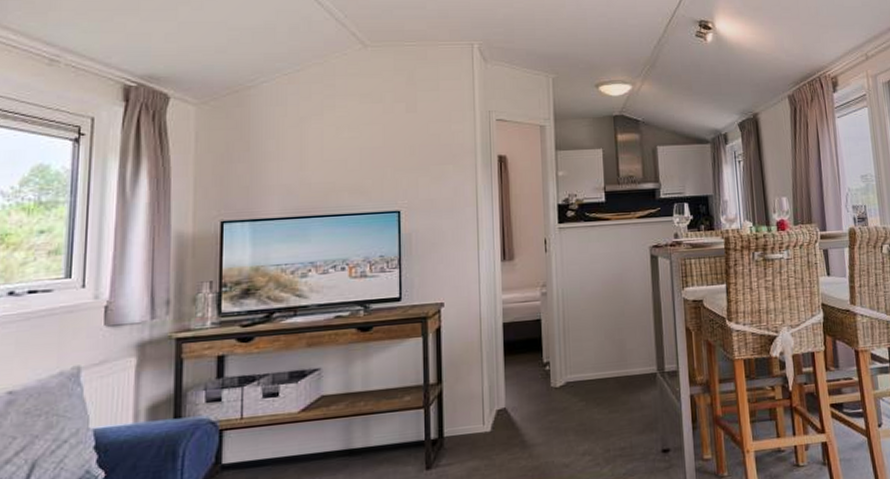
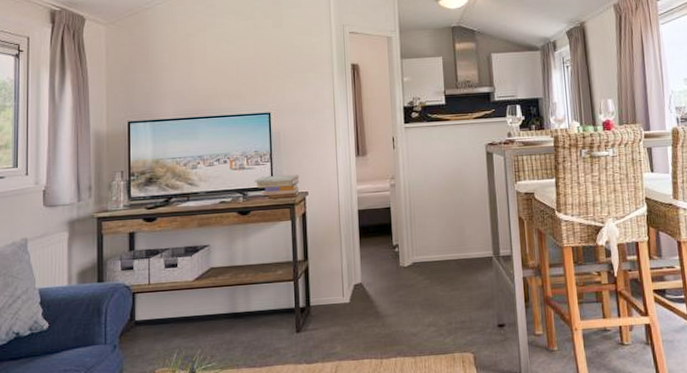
books: none [379,282,434,312] -> present [254,174,300,199]

